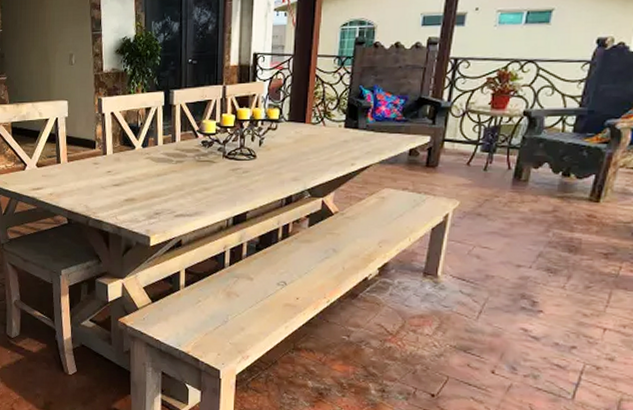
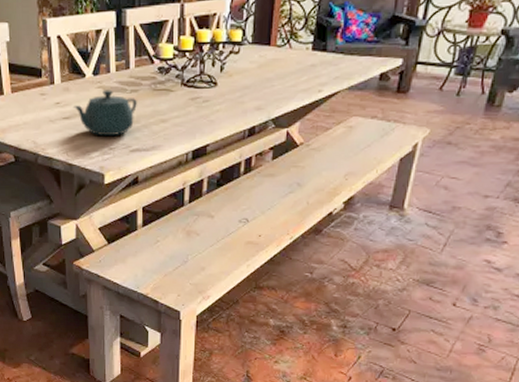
teapot: none [123,160,182,203] -> present [73,90,137,137]

